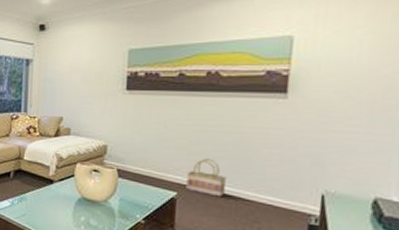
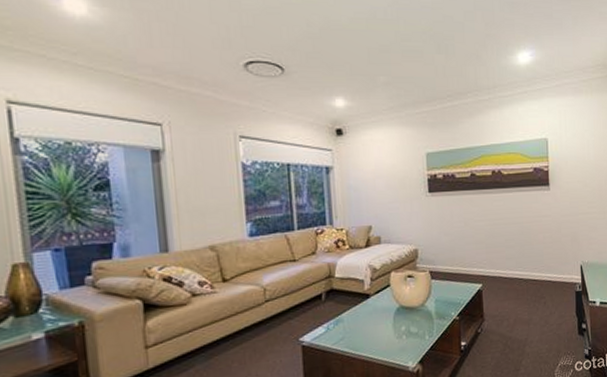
basket: present [186,157,226,197] -> none [487,248,517,282]

